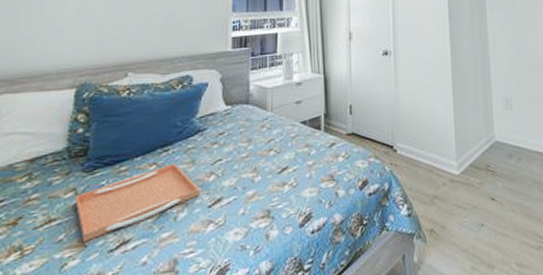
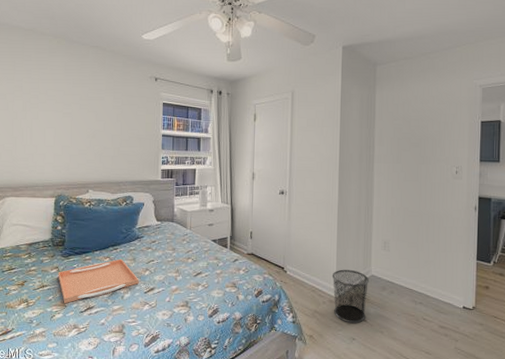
waste bin: none [450,137,494,205] -> present [332,269,370,324]

